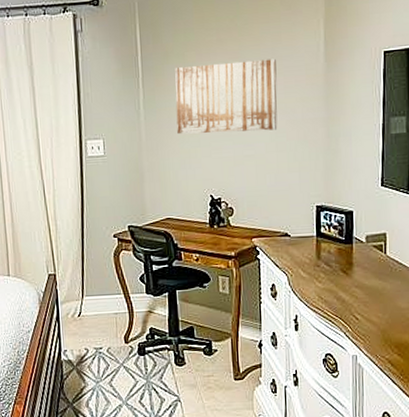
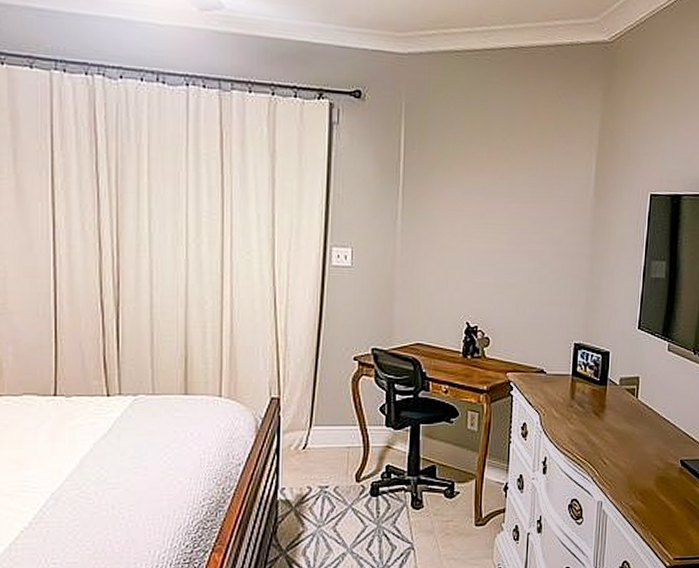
wall art: present [175,58,278,135] -> none [436,179,546,260]

